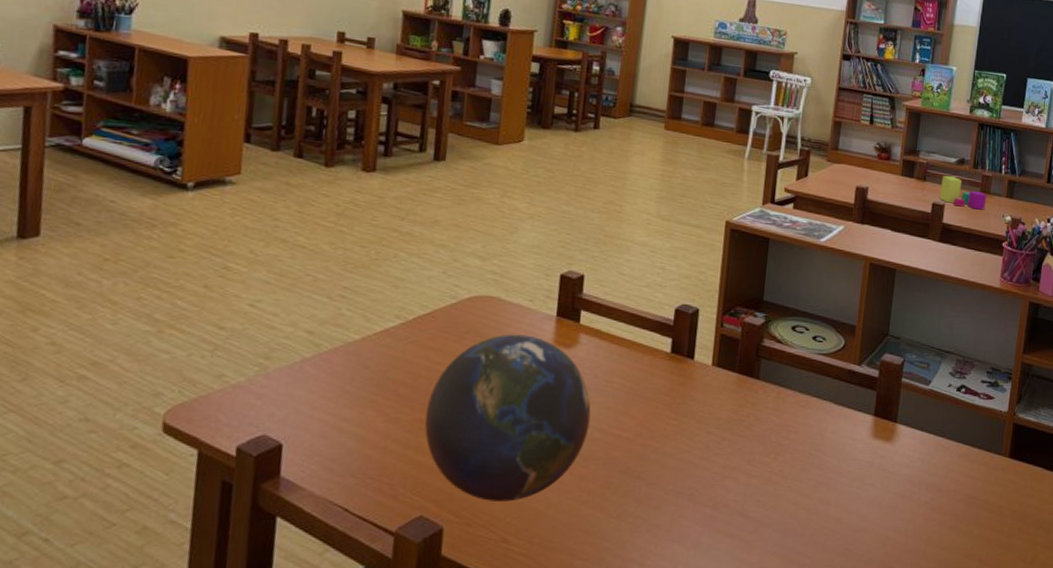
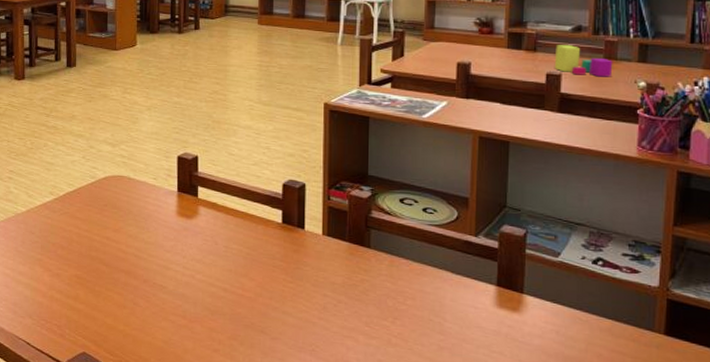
globe: present [424,334,591,502] -> none [79,207,215,346]

